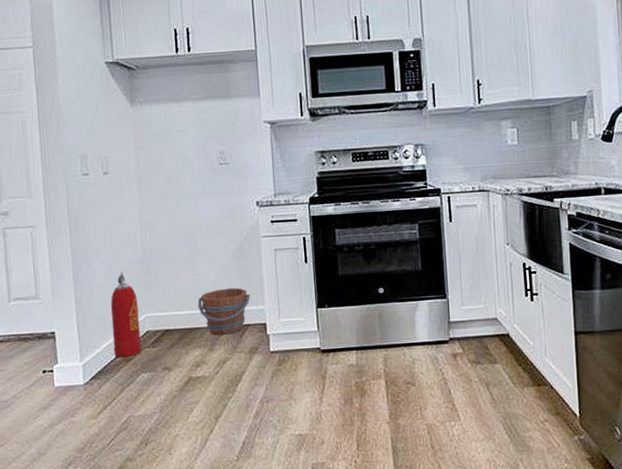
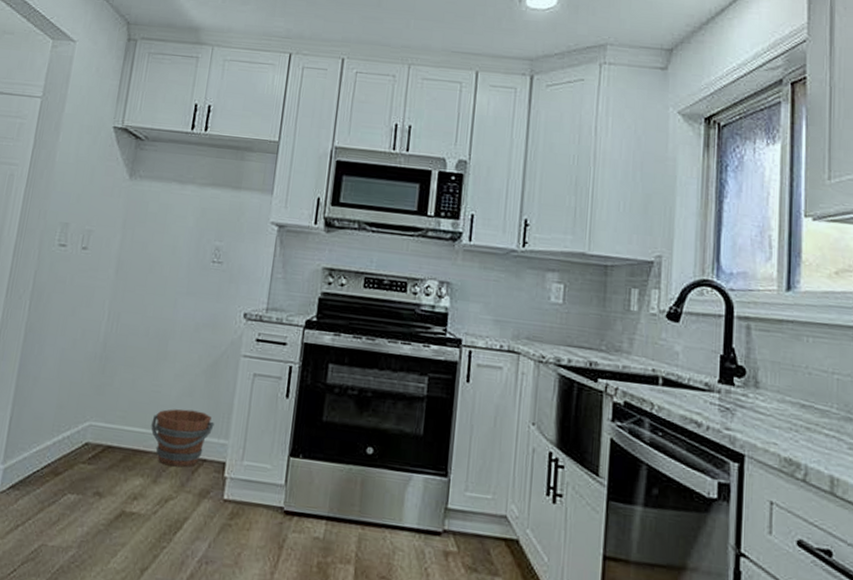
fire extinguisher: present [110,272,141,358] -> none [42,365,85,470]

